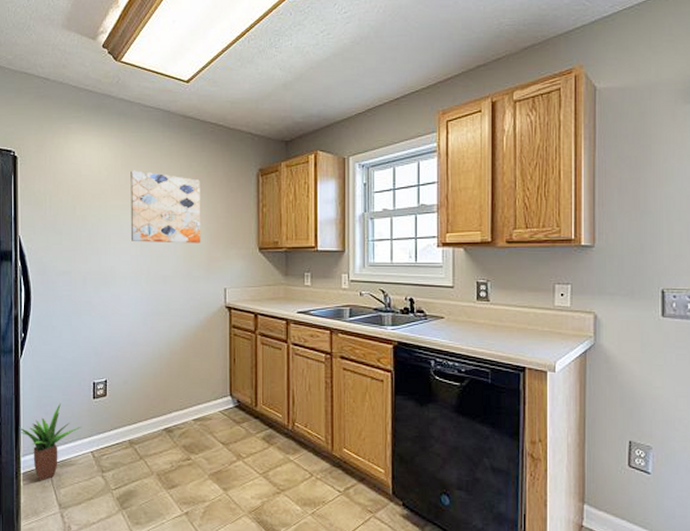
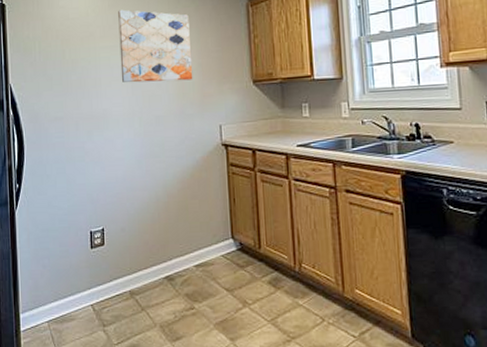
potted plant: present [19,404,81,481] -> none [17,256,80,339]

